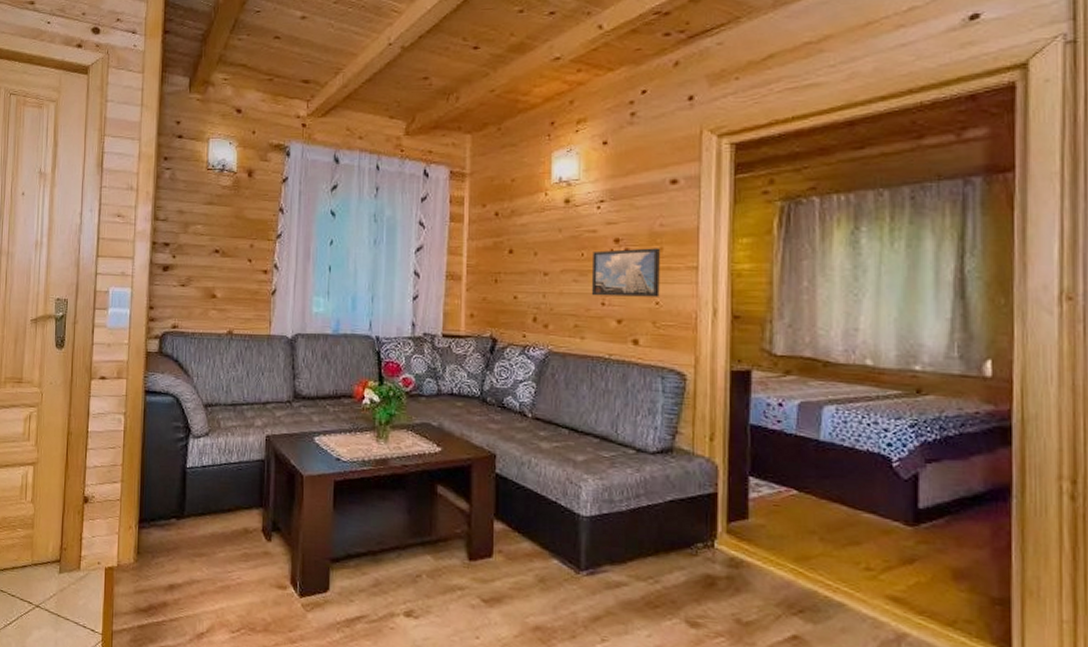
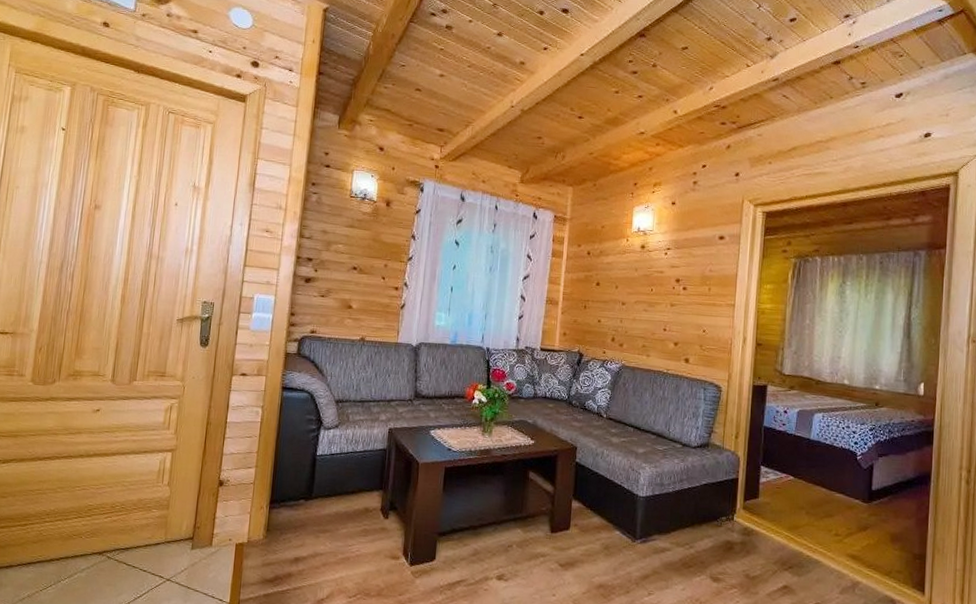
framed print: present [591,248,660,297] -> none [656,287,708,326]

